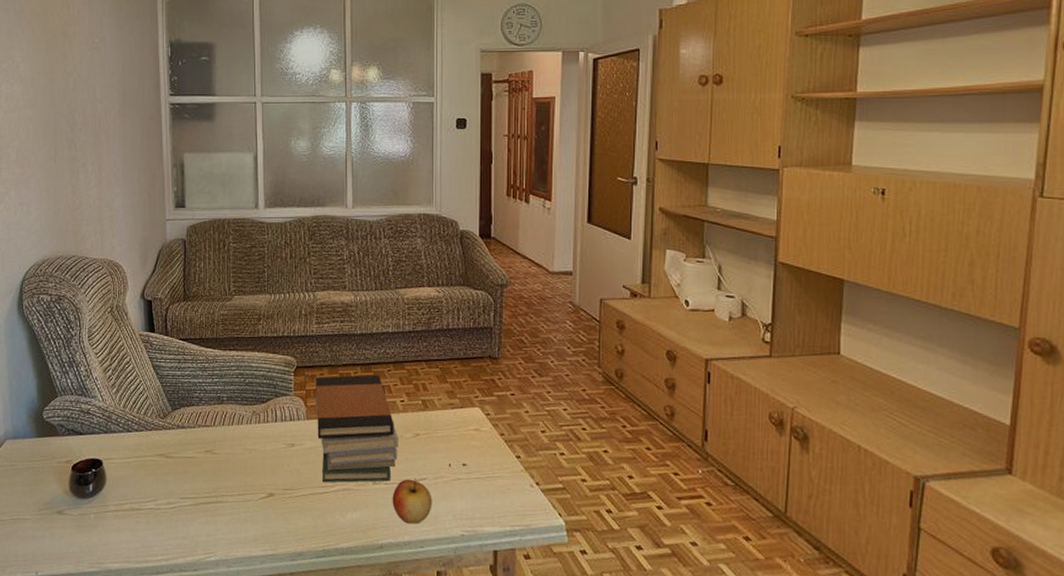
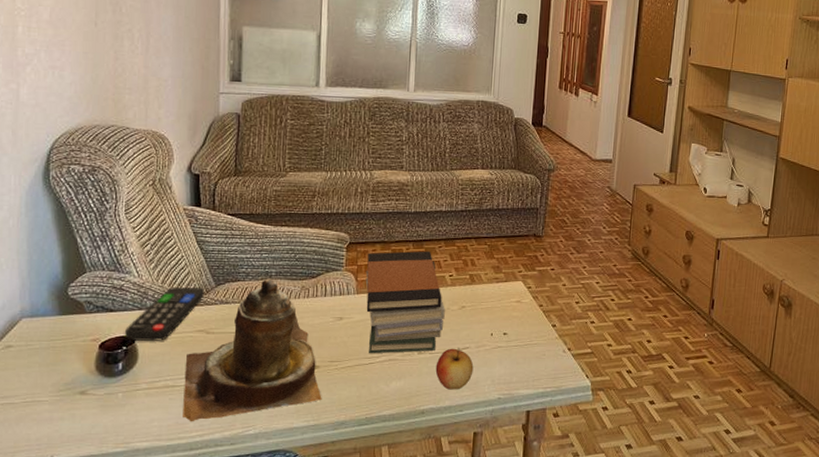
remote control: none [93,411,162,464] -> present [124,287,204,341]
teapot: none [148,403,279,546] -> present [183,278,322,422]

